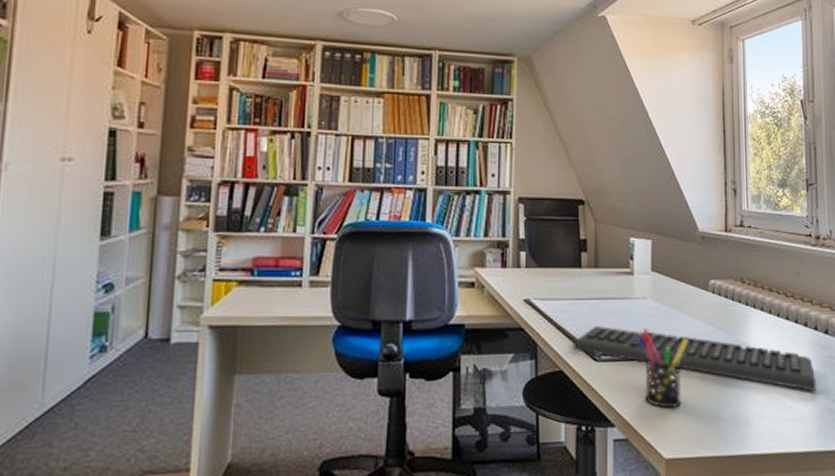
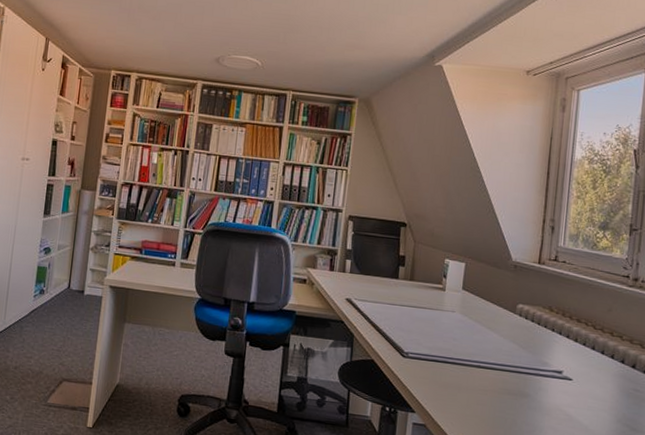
keyboard: present [573,325,816,391] -> none [384,328,617,417]
pen holder: present [637,328,689,408] -> none [442,336,492,407]

